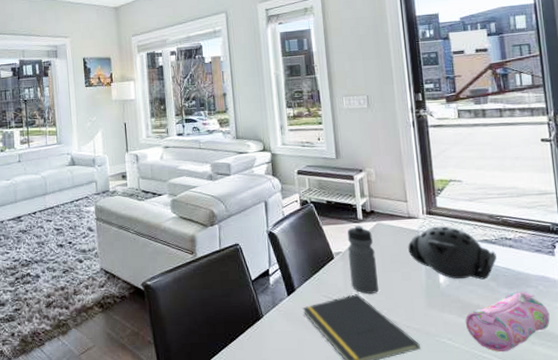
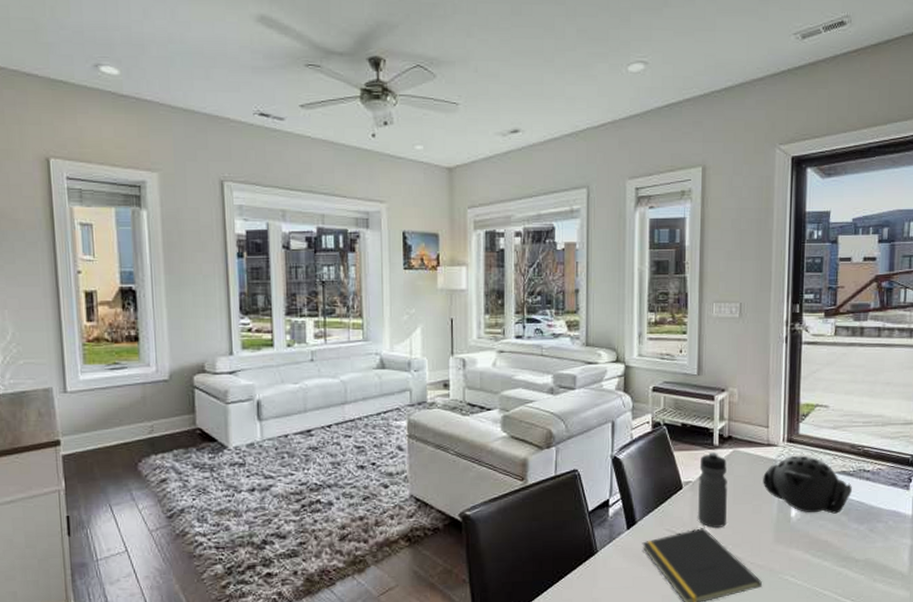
pencil case: present [465,292,550,353] -> none [810,527,895,590]

